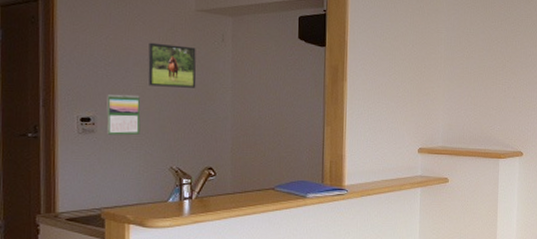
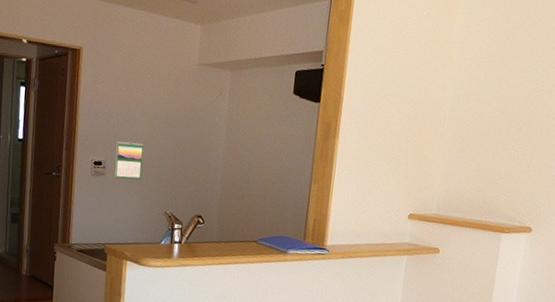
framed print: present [148,42,196,88] -> none [152,94,196,139]

